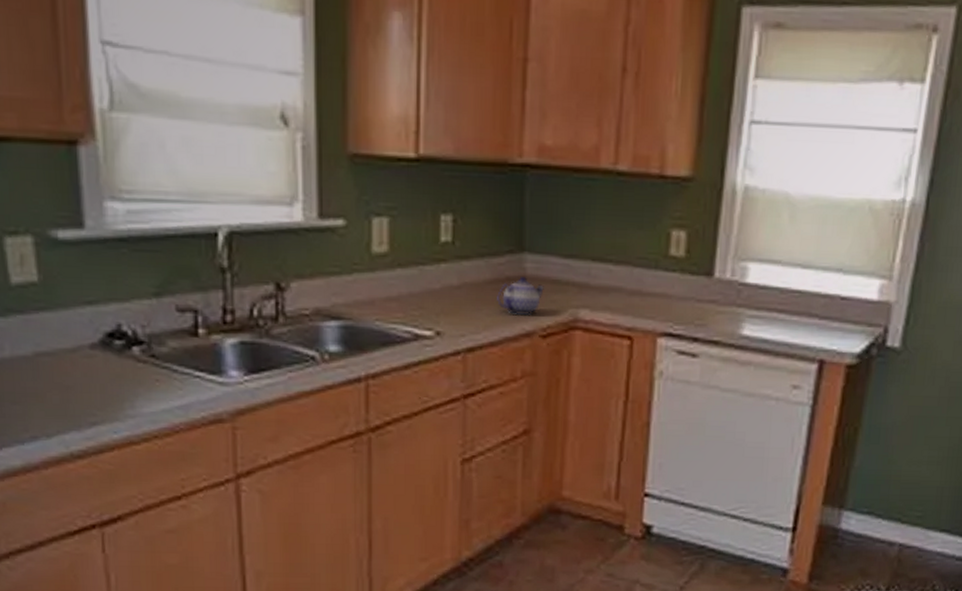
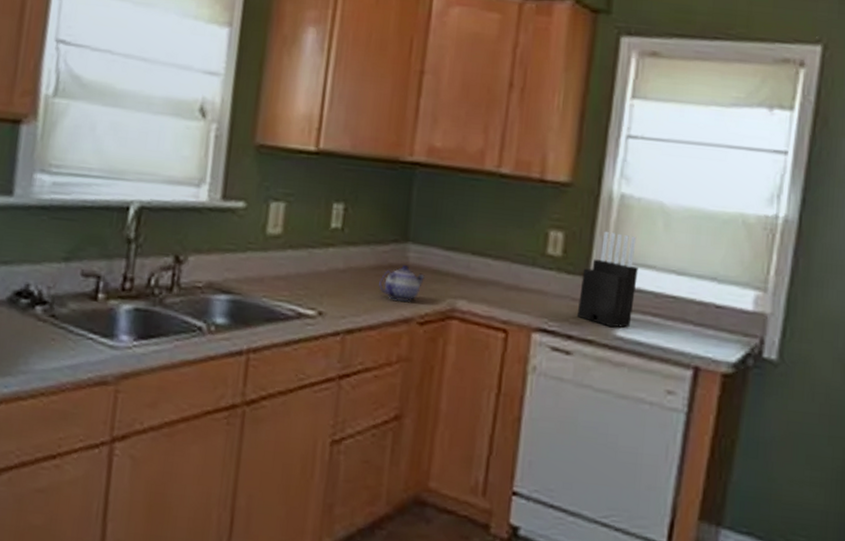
knife block: none [702,227,763,327] -> present [576,231,638,328]

